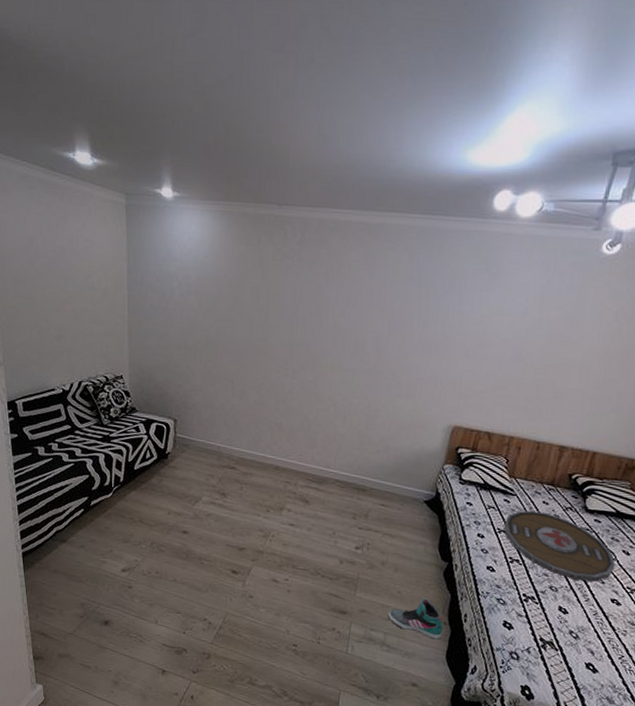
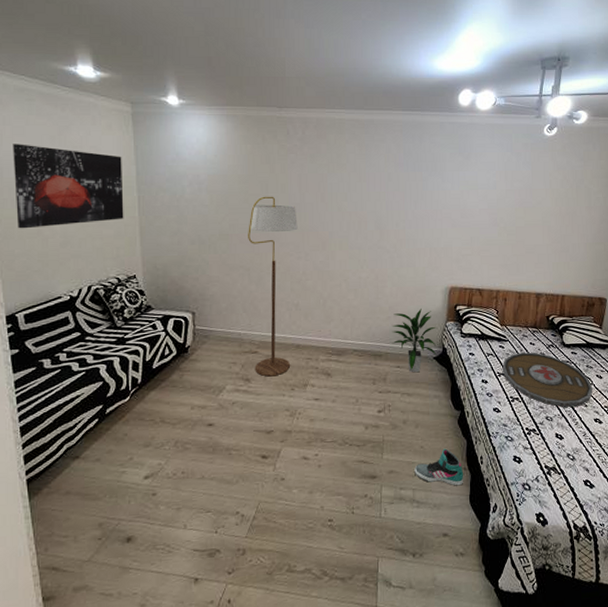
wall art: none [15,233,115,320] -> present [13,144,124,229]
floor lamp: none [231,304,288,495] -> present [248,196,298,377]
indoor plant: none [378,445,431,515] -> present [392,308,436,373]

